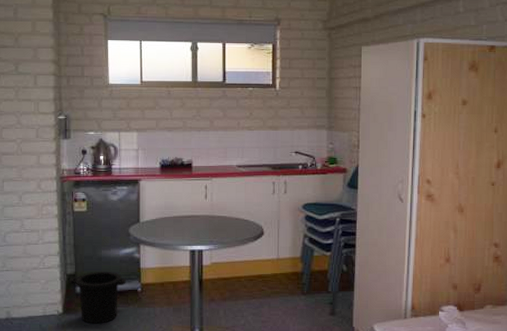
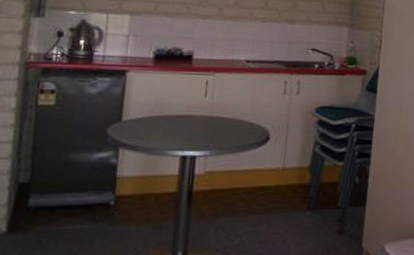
trash can: present [69,272,126,324] -> none [20,180,97,246]

